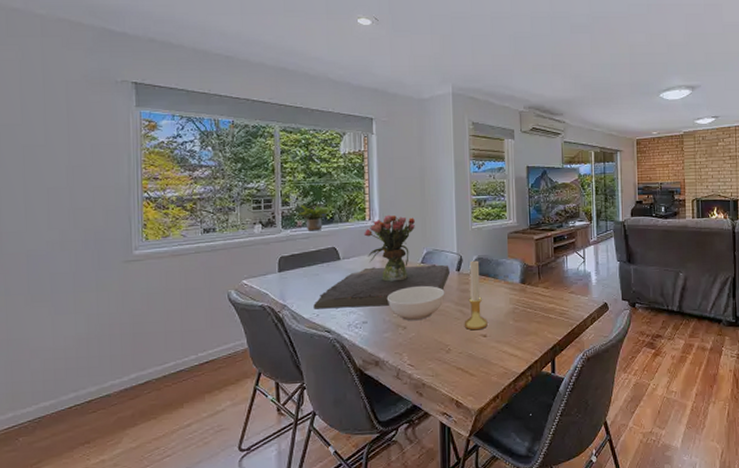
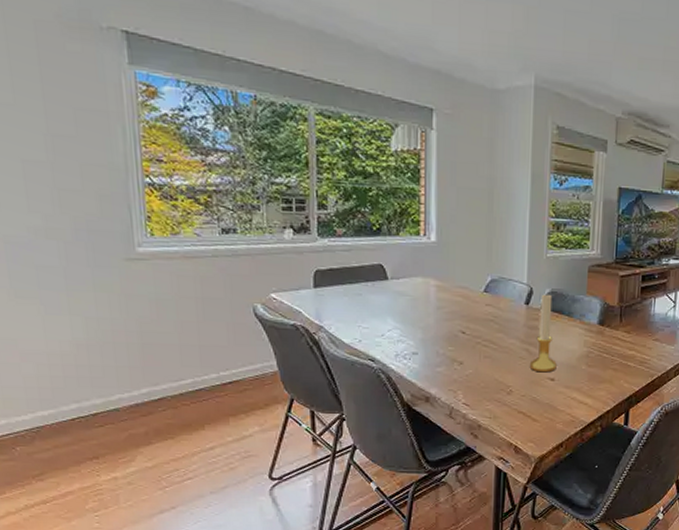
potted plant: present [297,204,331,231] -> none [336,209,378,243]
flower arrangement: present [313,214,450,309] -> none [355,231,517,337]
bowl: present [386,285,445,321] -> none [441,317,510,357]

